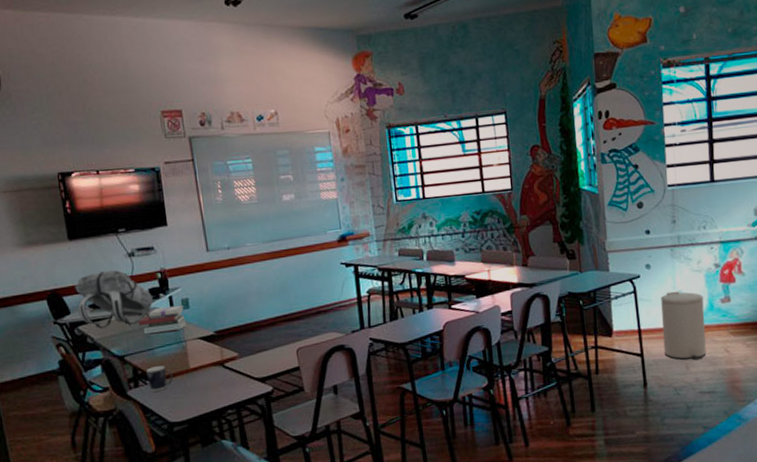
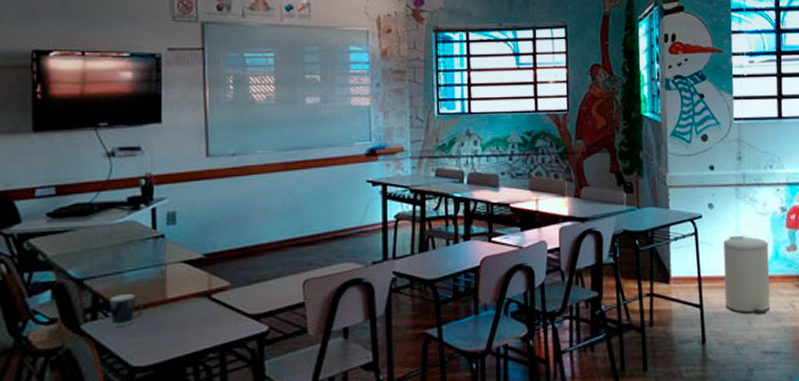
backpack: present [74,269,153,329] -> none [31,171,131,244]
books: present [138,304,187,334] -> none [107,219,170,254]

